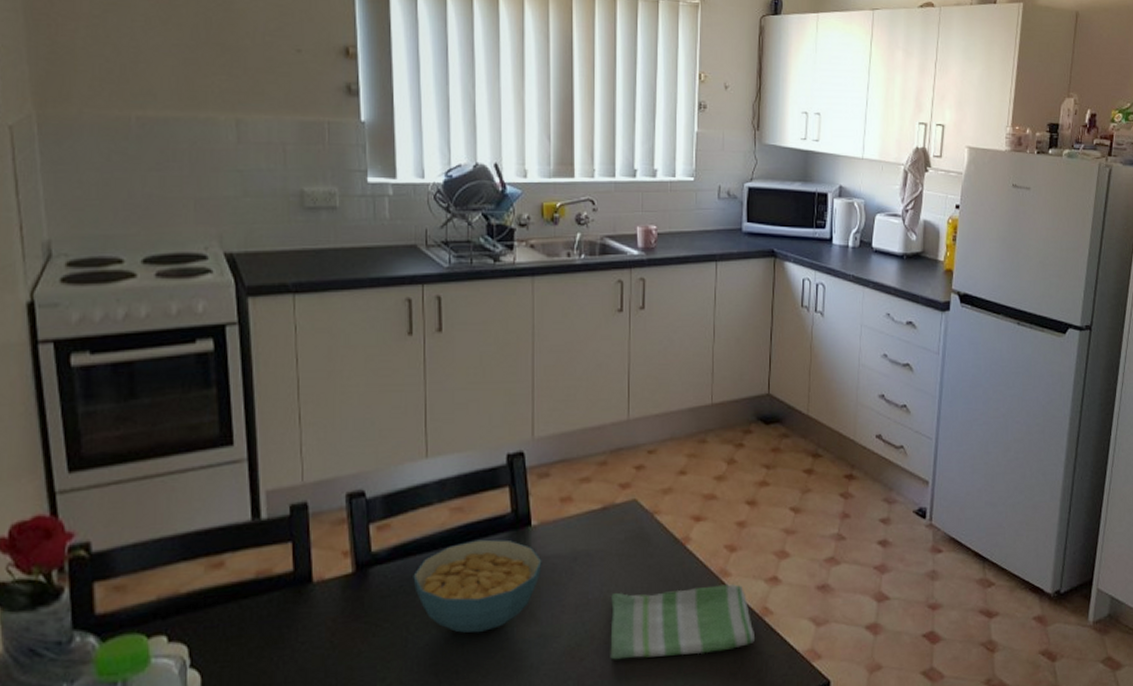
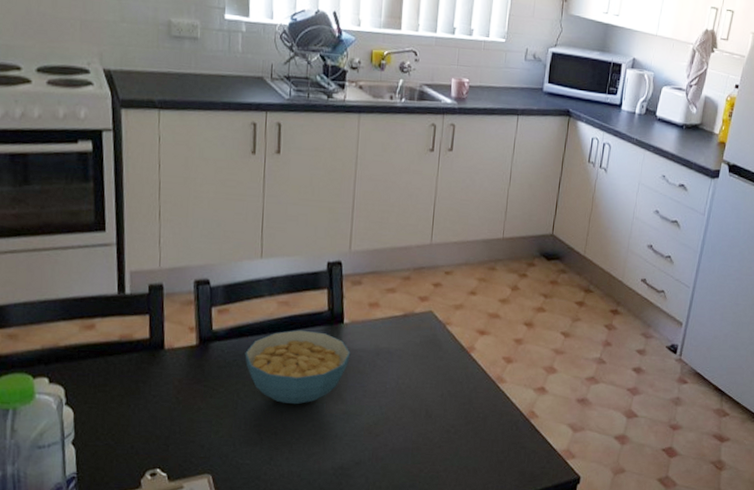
dish towel: present [610,584,756,660] -> none [400,385,522,443]

